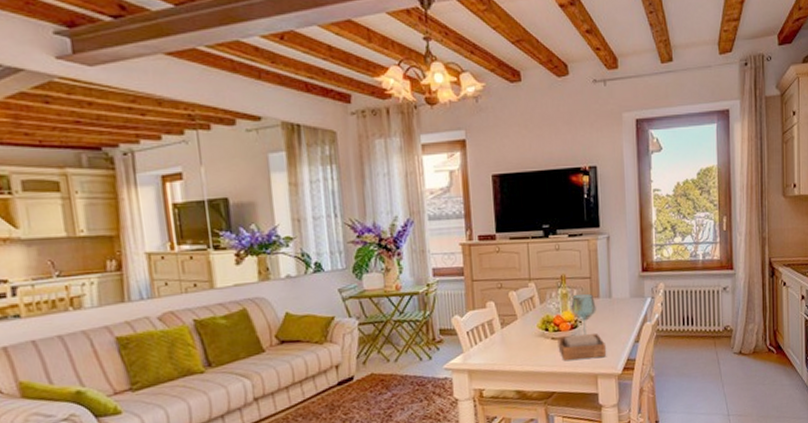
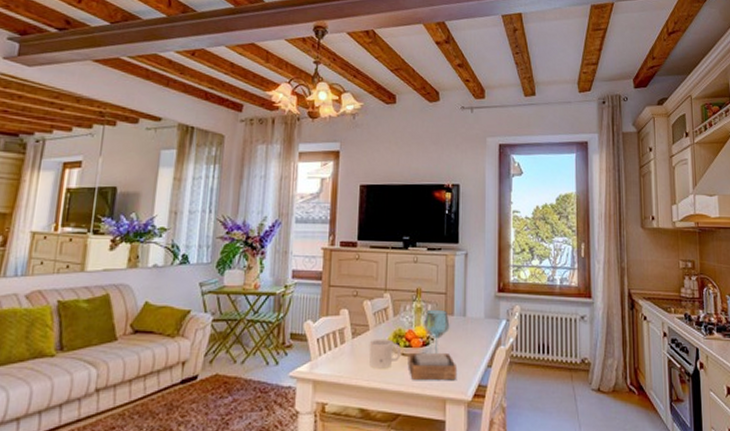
mug: none [518,325,551,355] -> present [368,338,401,369]

